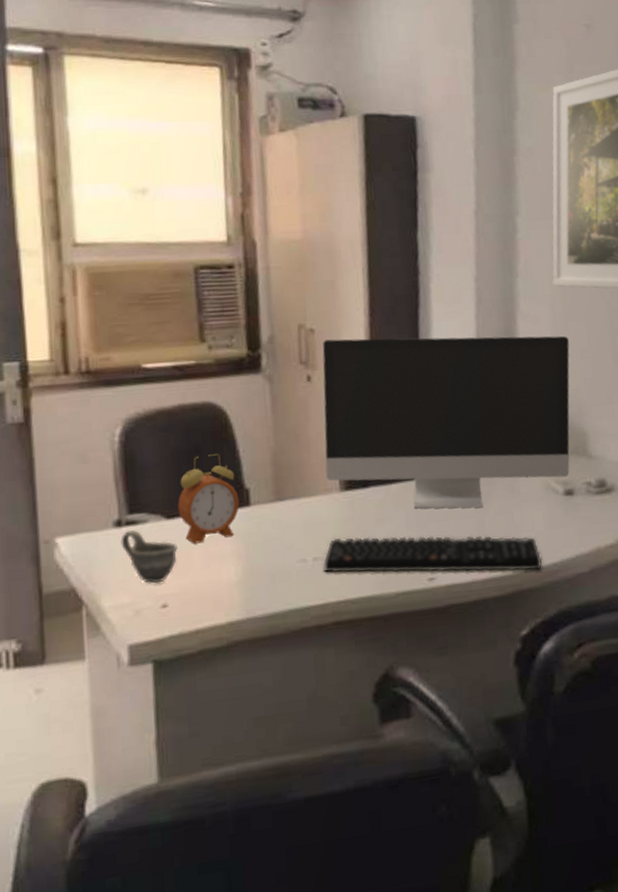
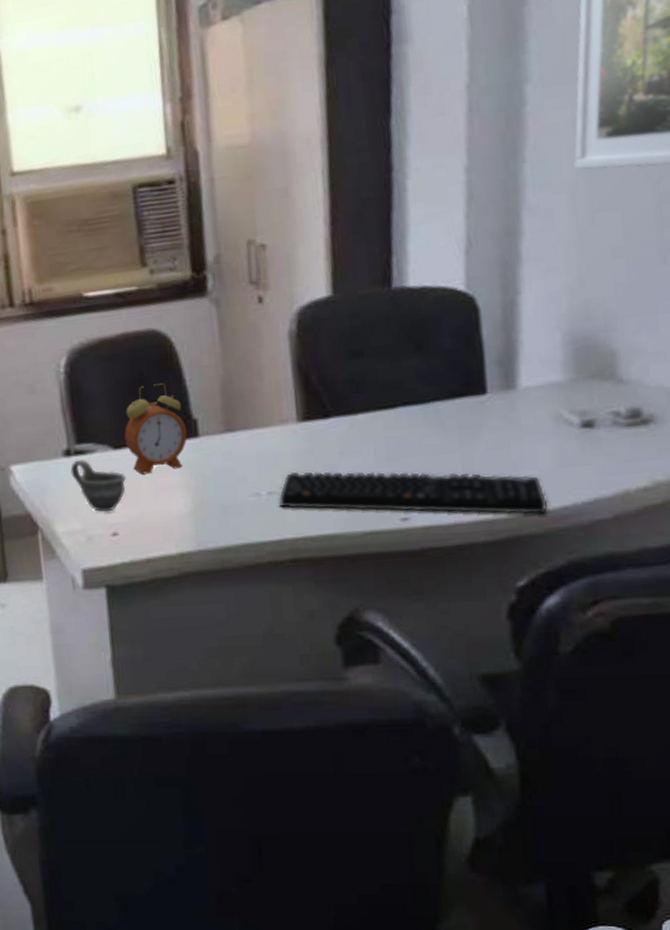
computer monitor: present [322,335,570,509] -> none [275,231,596,442]

